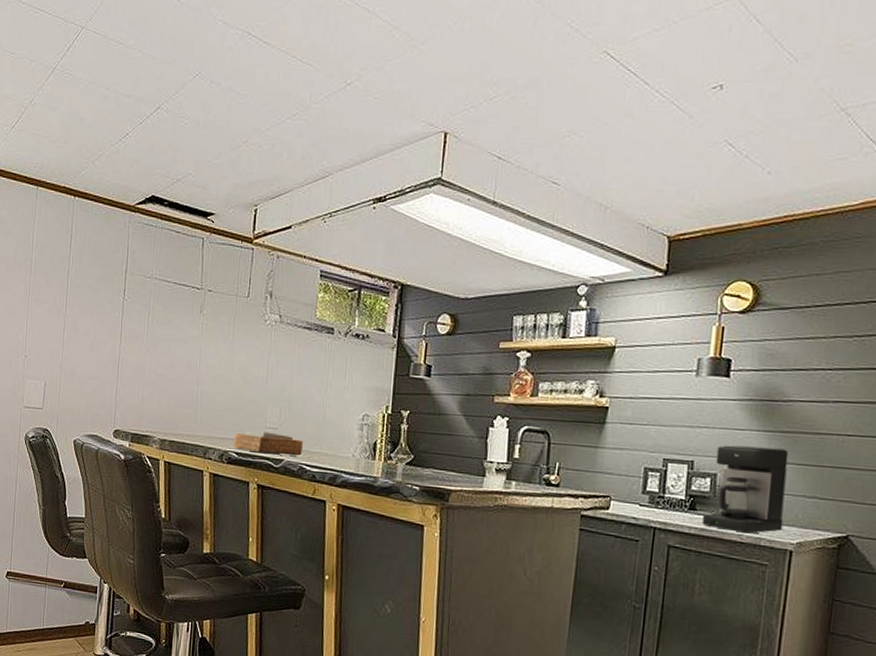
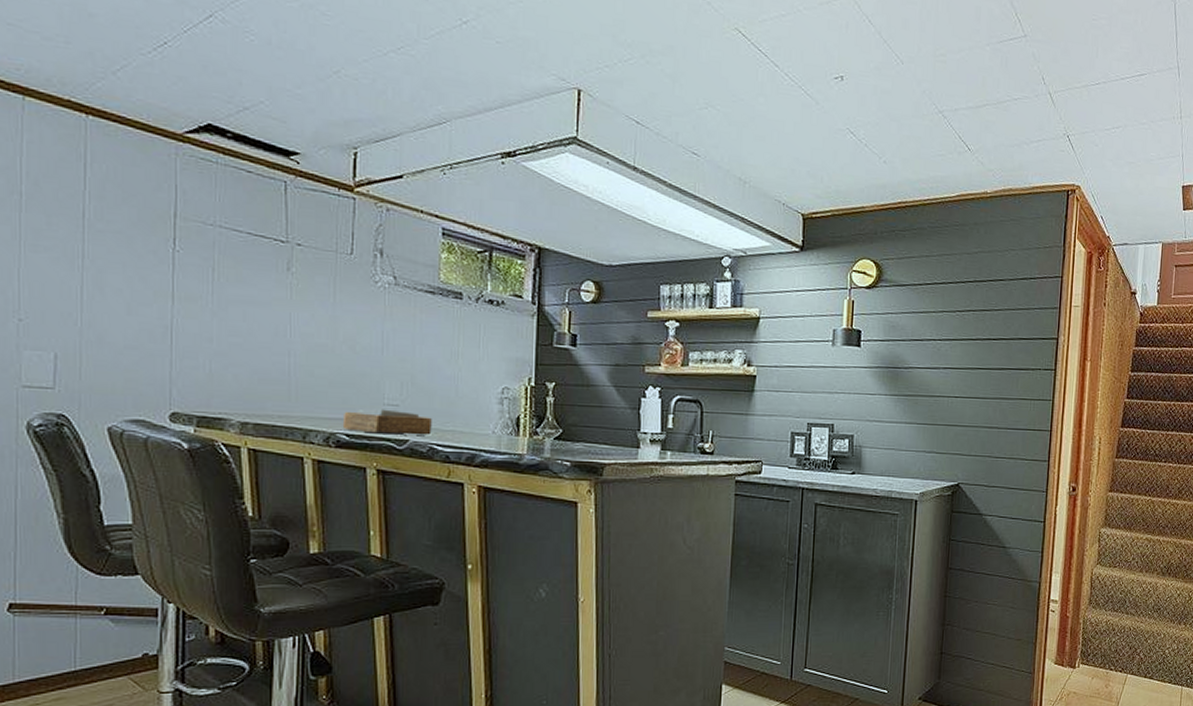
coffee maker: present [702,445,789,534] -> none [843,408,911,488]

